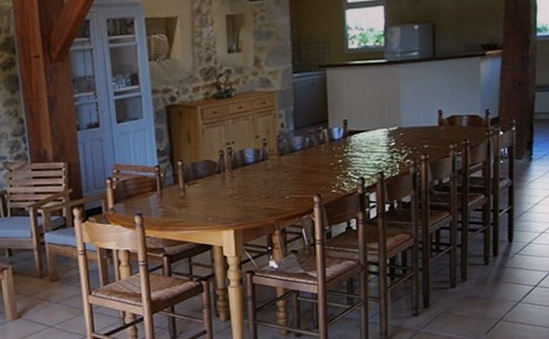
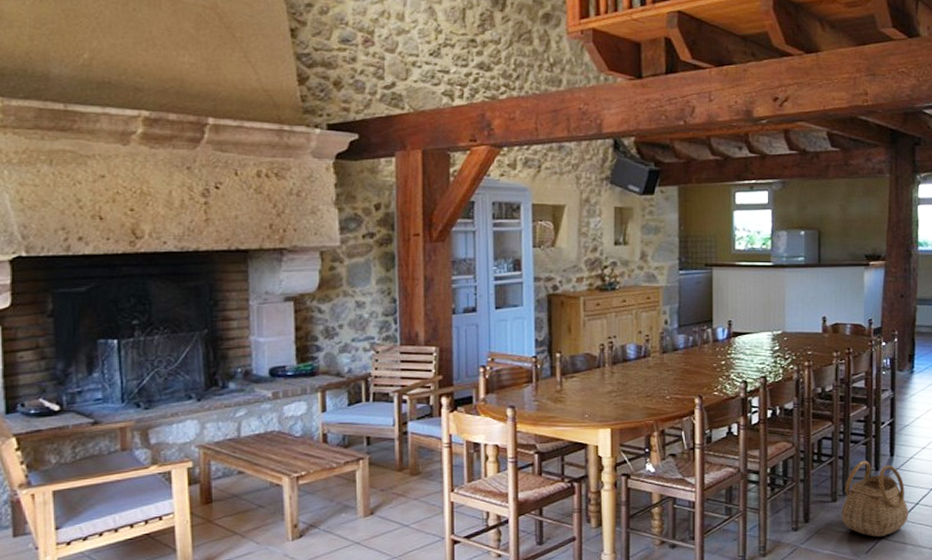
basket: none [460,247,527,320] -> present [841,460,908,538]

